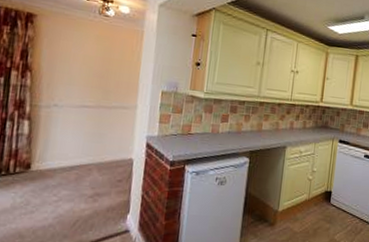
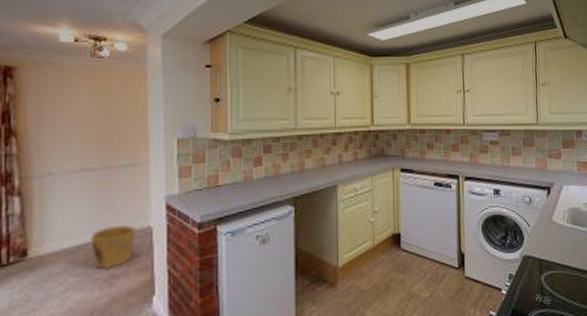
bucket: none [82,154,120,188] -> present [91,224,135,269]

